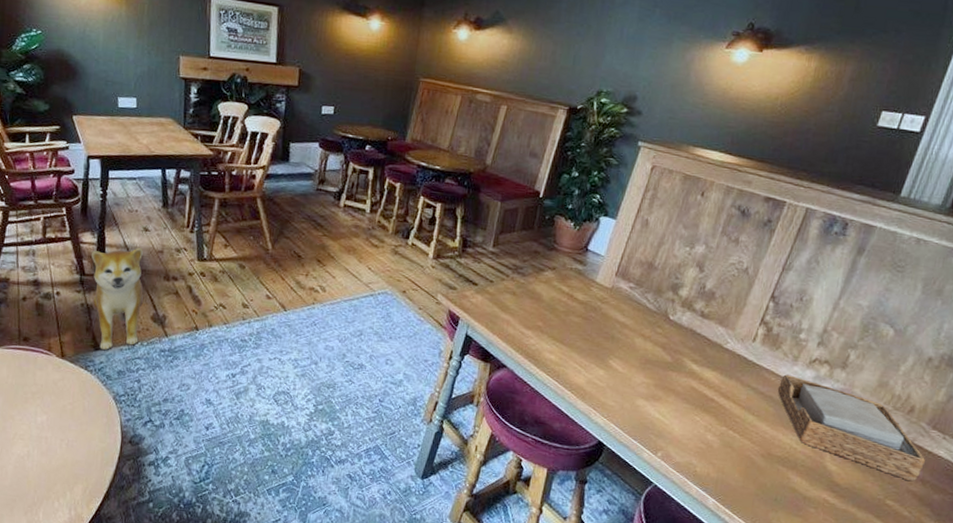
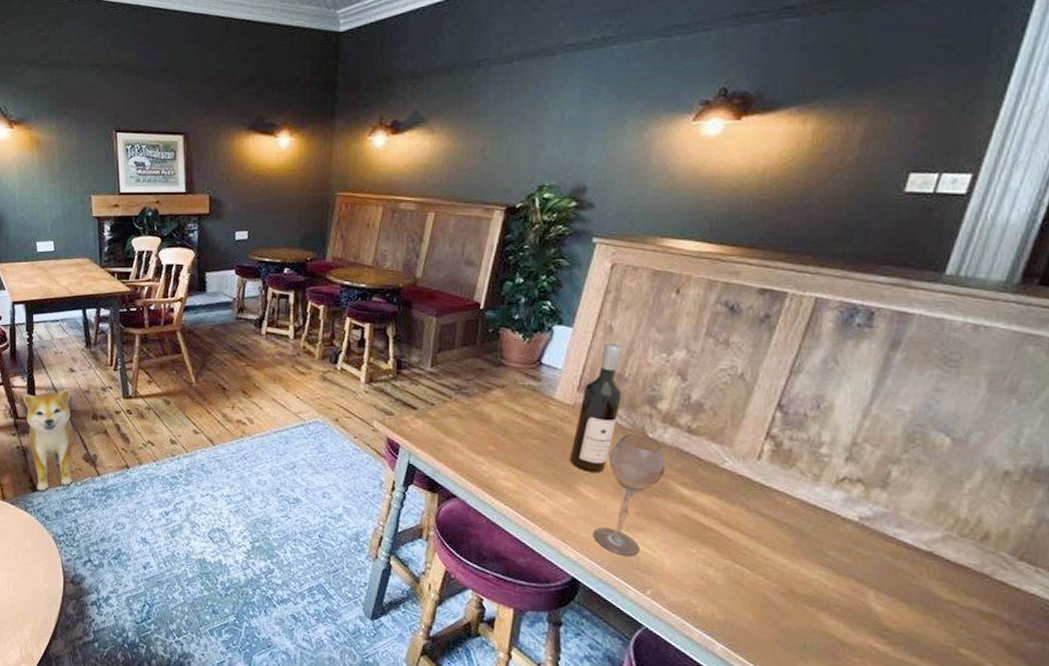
bottle: none [604,234,655,349] -> present [569,342,623,473]
wineglass: none [618,316,682,423] -> present [593,434,666,556]
napkin holder: present [777,374,925,482] -> none [795,497,1011,626]

